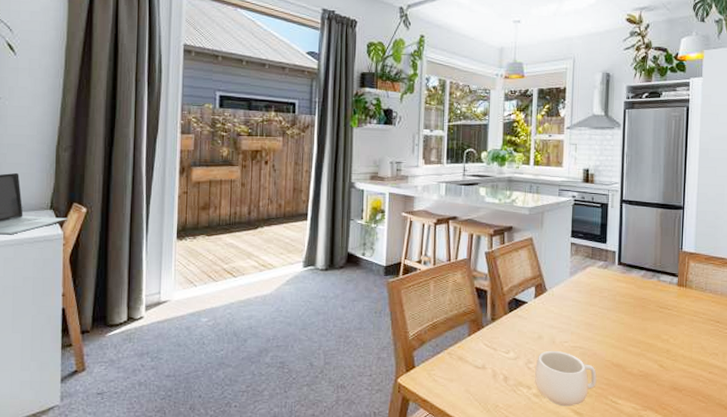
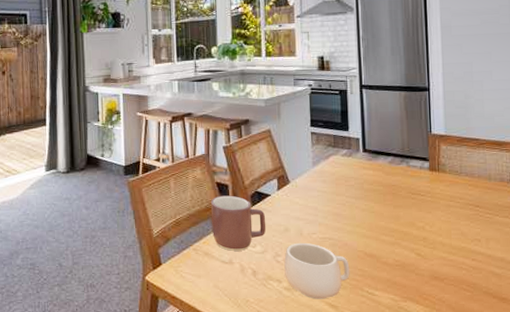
mug: none [467,301,521,357] -> present [210,195,266,252]

